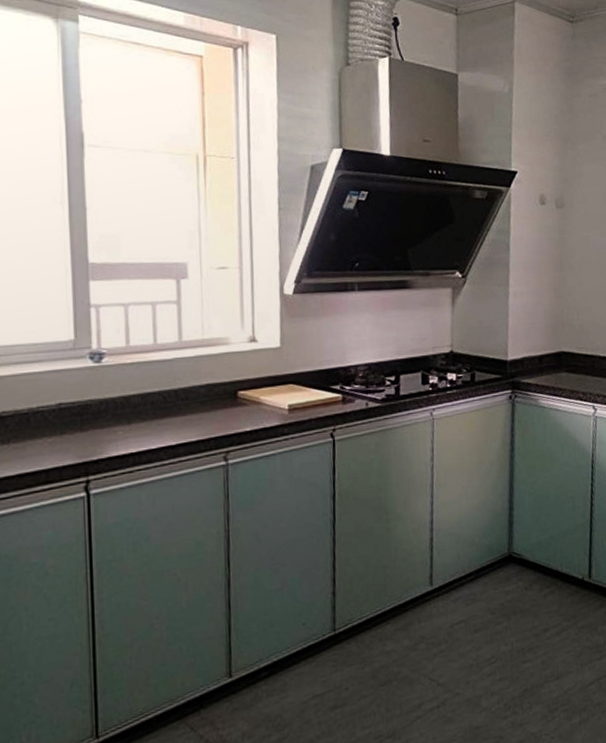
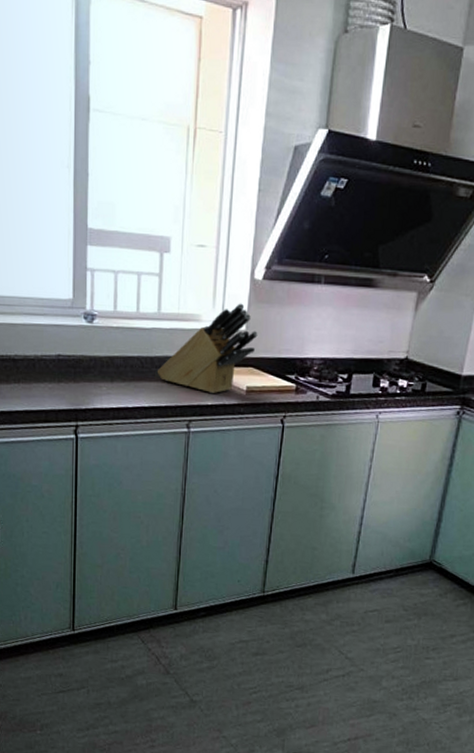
knife block: none [183,320,295,419] -> present [157,303,258,394]

